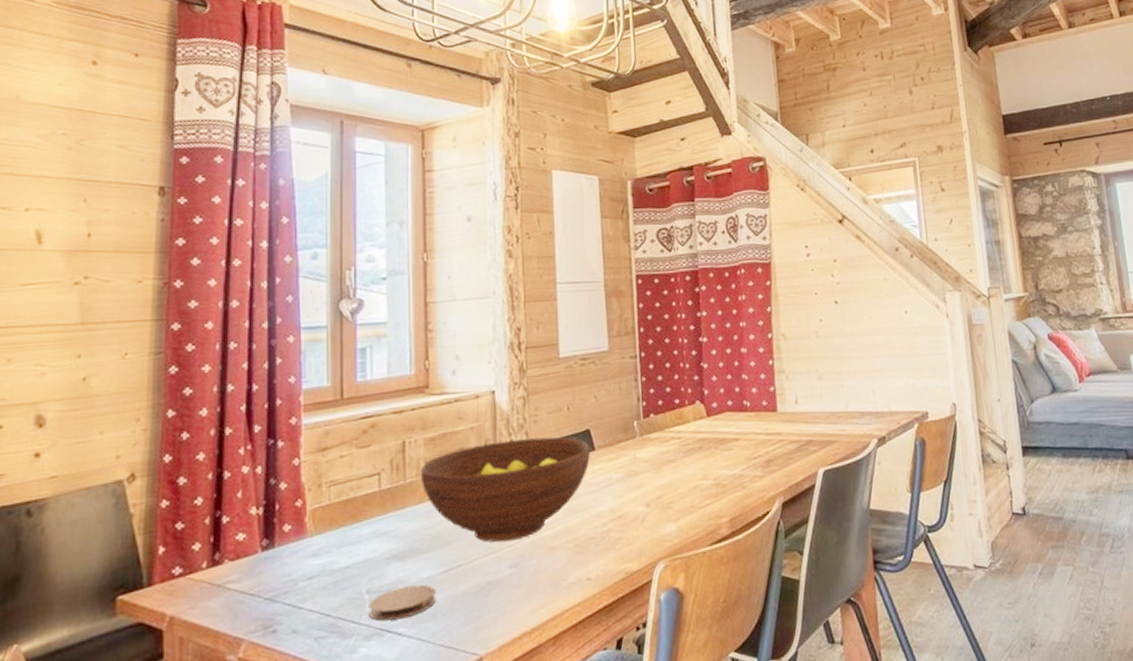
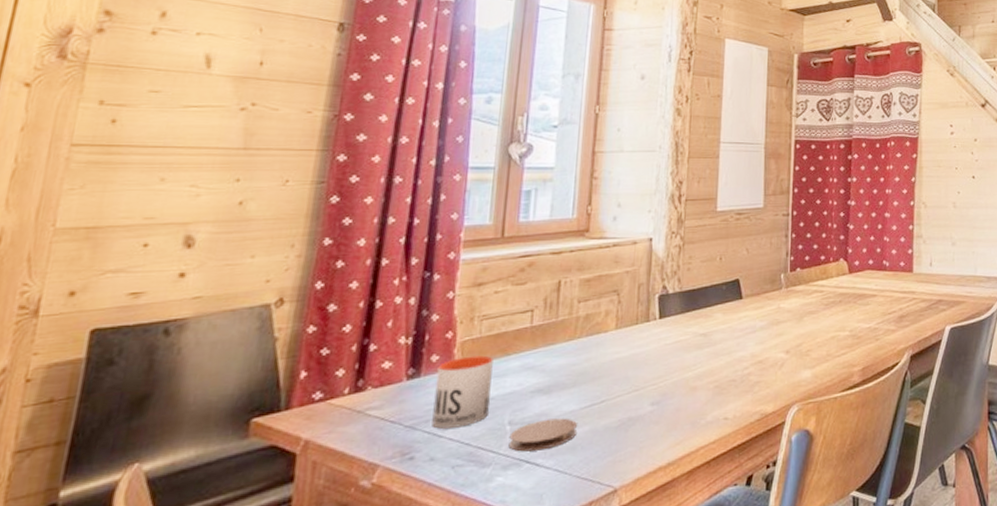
mug: none [291,523,345,600] -> present [432,355,493,429]
fruit bowl: present [420,437,590,543] -> none [572,284,738,381]

